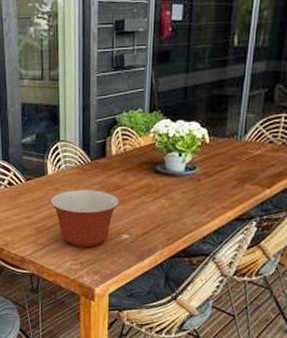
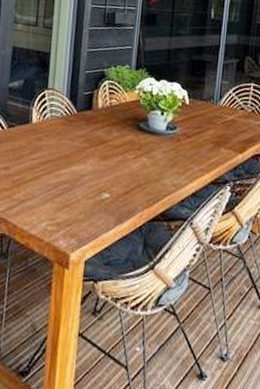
mixing bowl: present [49,189,120,248] -> none [31,141,103,206]

